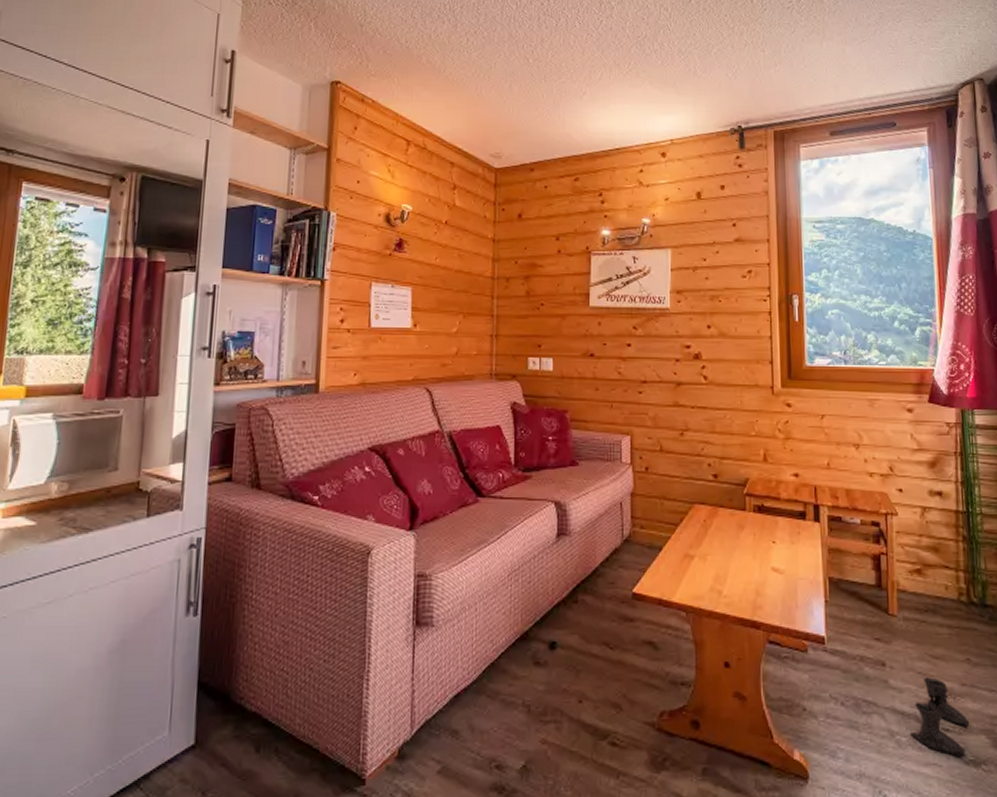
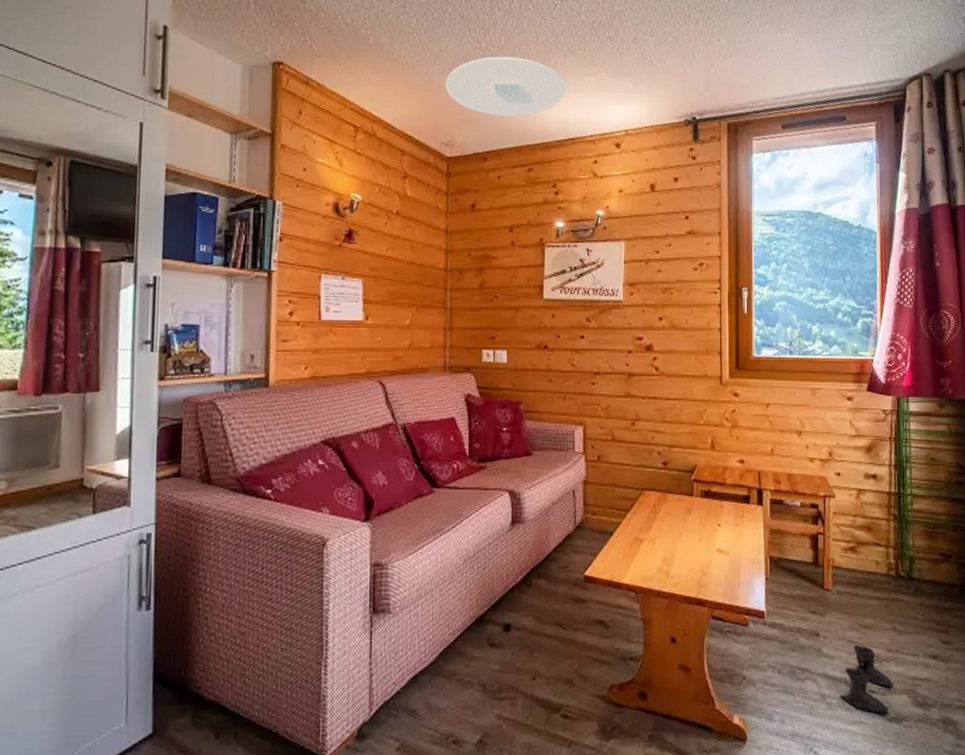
ceiling light: none [493,71,612,129] -> present [445,56,567,117]

